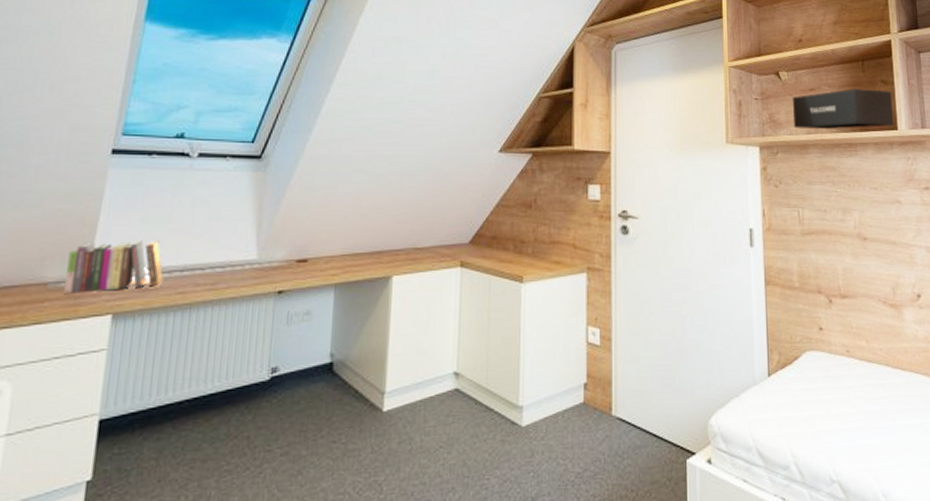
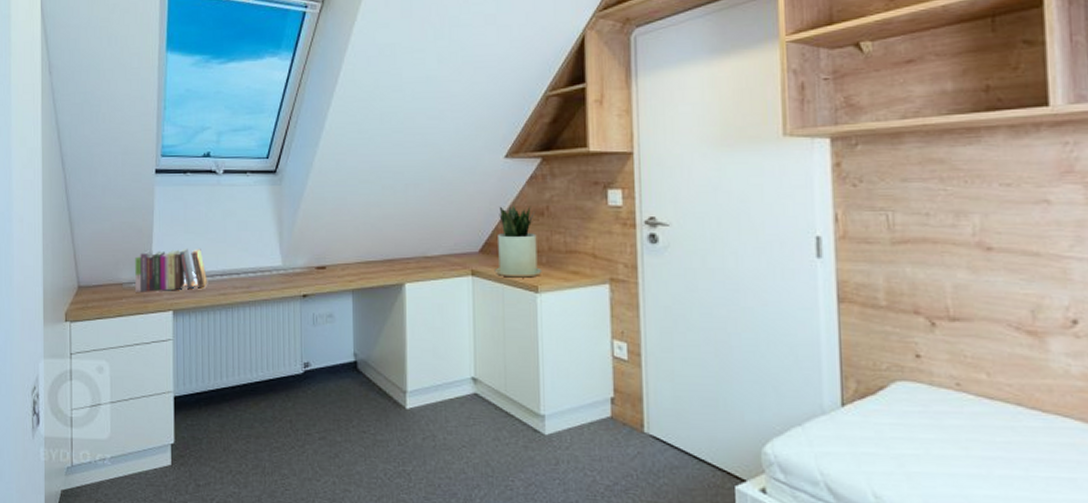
planter: none [483,198,528,268] -> present [494,206,543,278]
box: present [792,88,894,130] -> none [879,53,1044,112]

